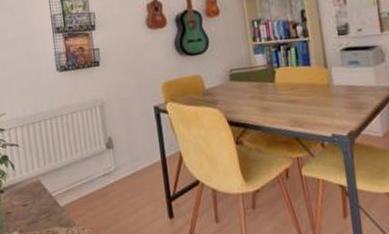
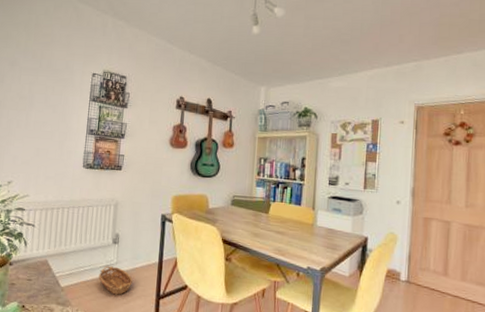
basket: none [98,174,137,205] -> present [98,266,133,295]

